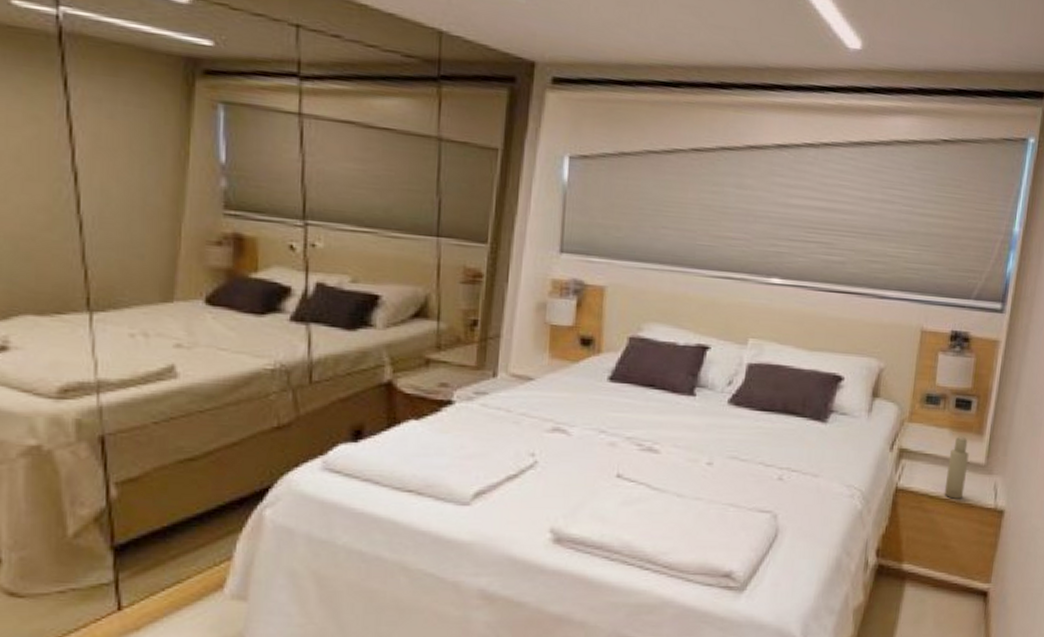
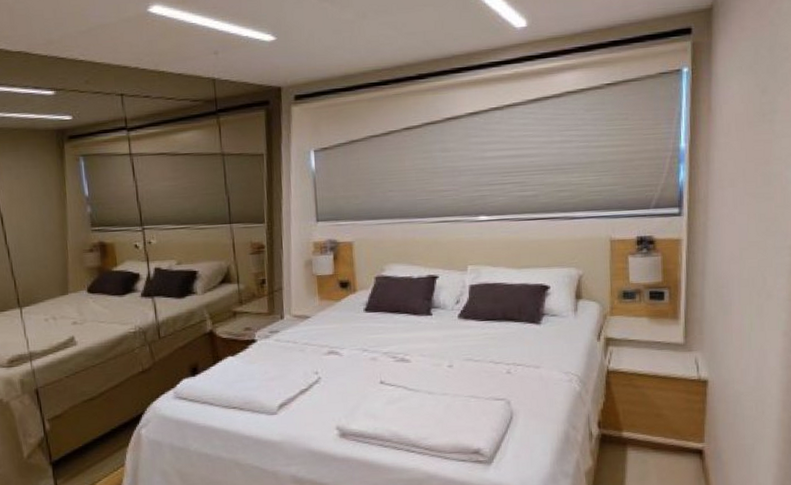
bottle: present [944,436,969,499] -> none [650,322,669,375]

